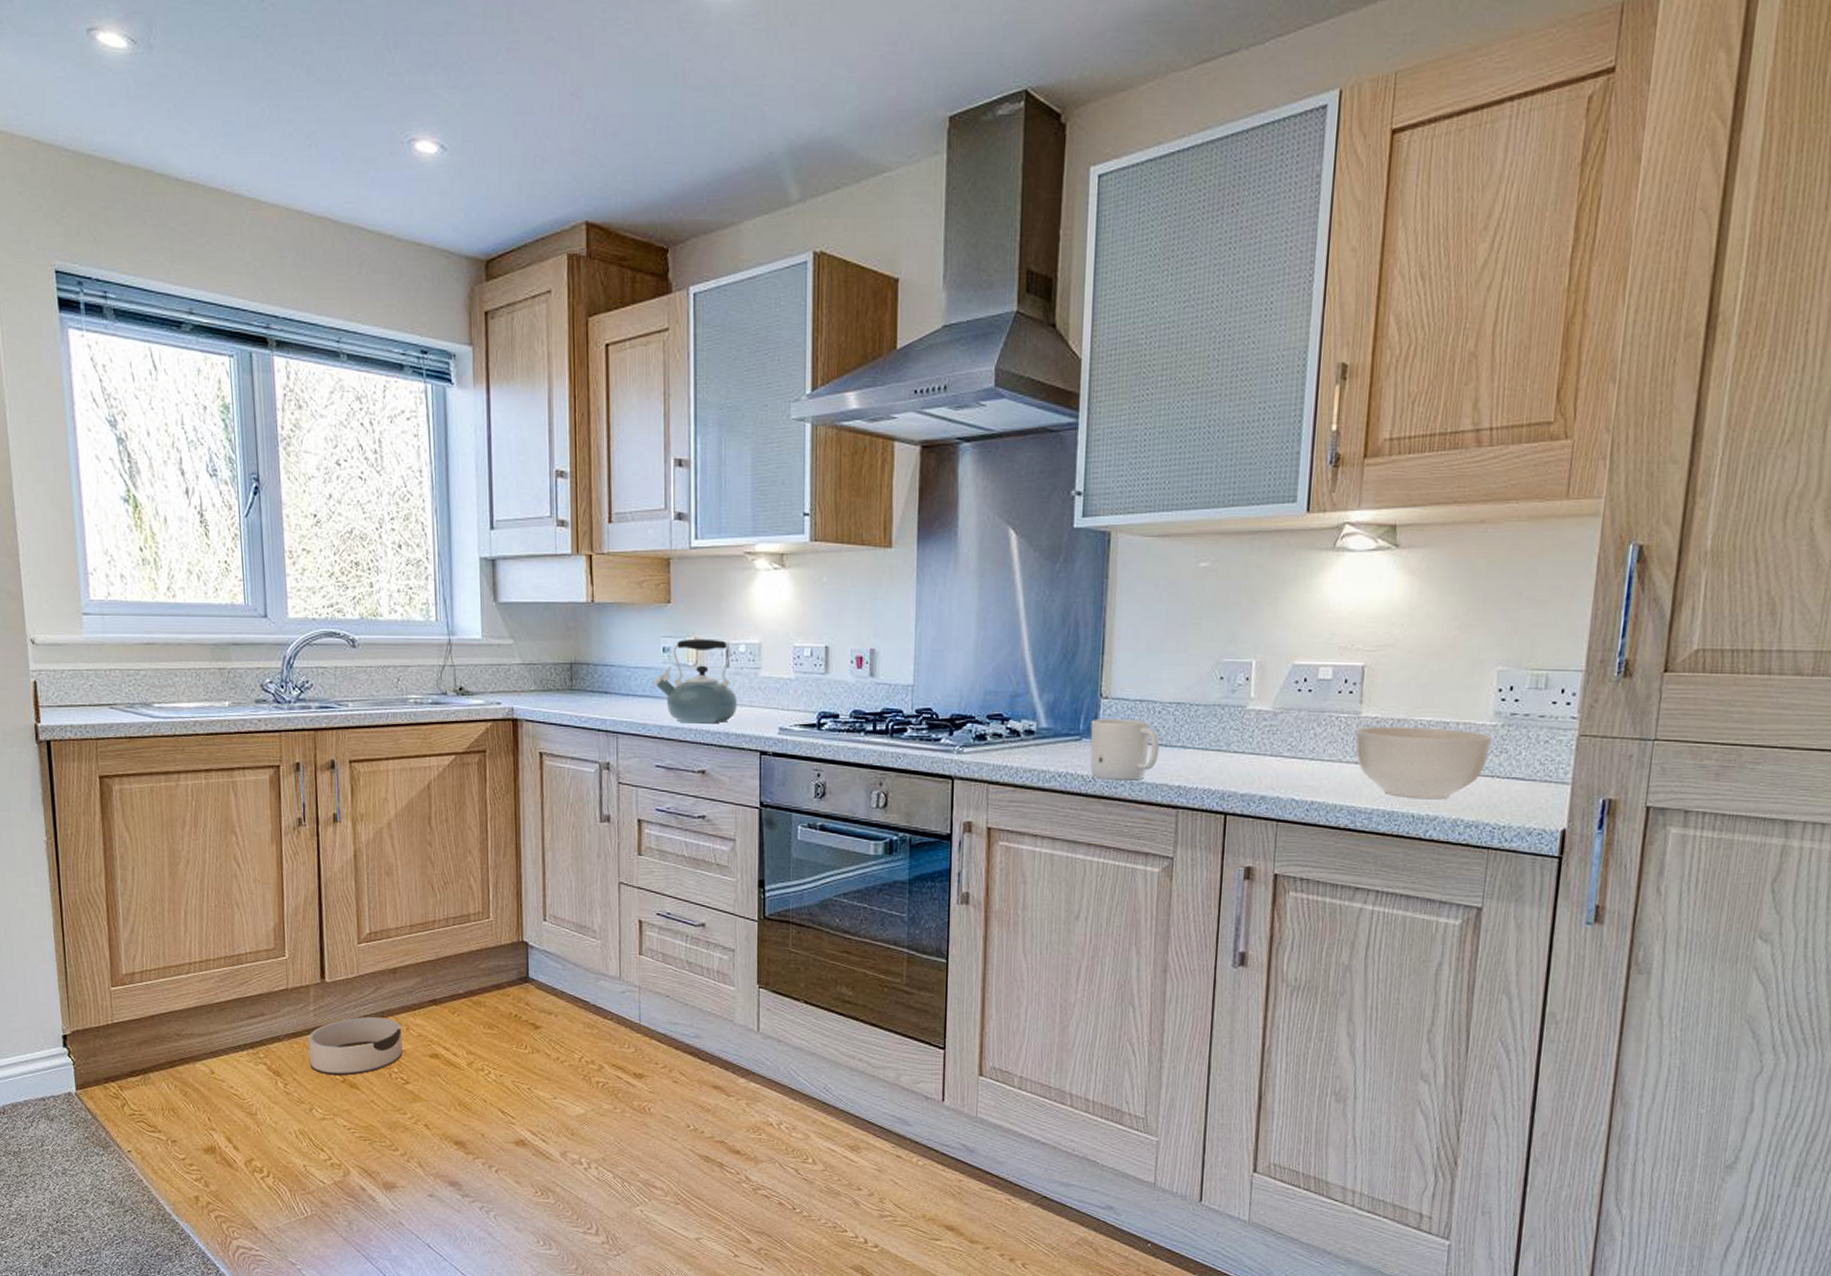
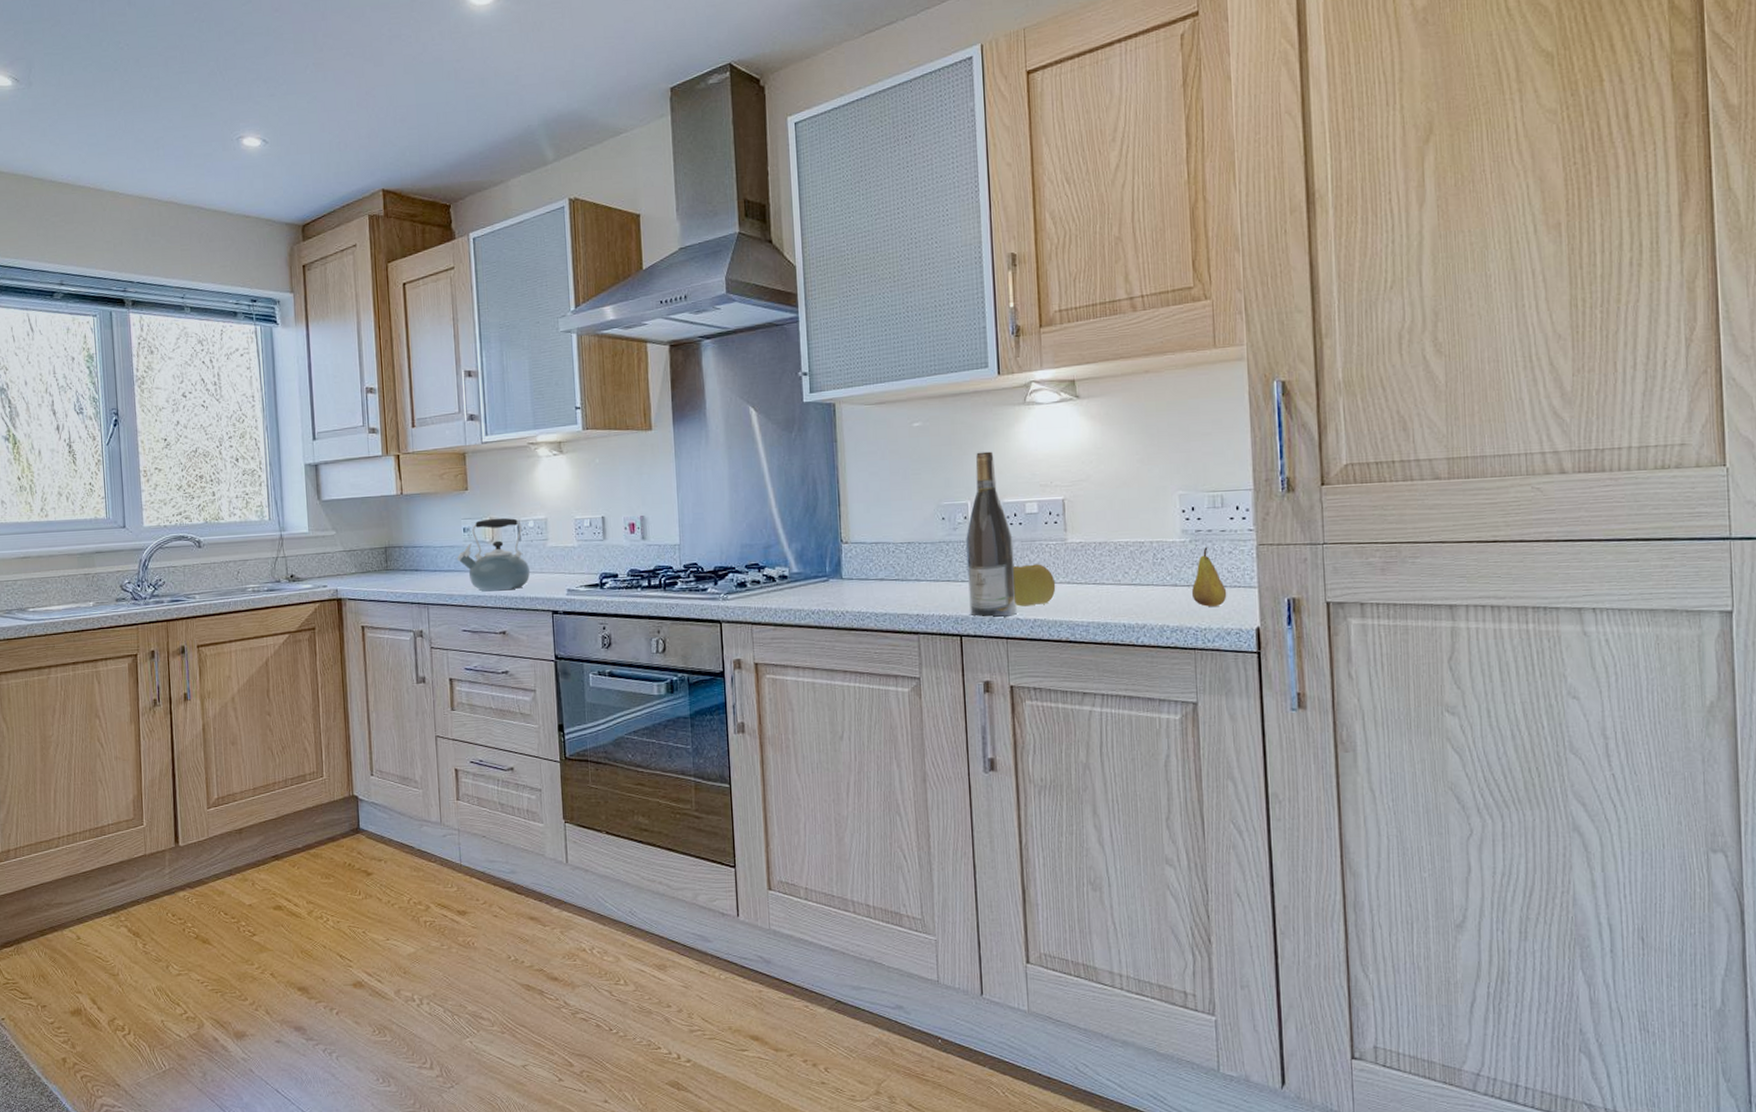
pet bowl: present [308,1017,403,1076] -> none [164,875,249,933]
mug: present [1089,719,1160,782] -> none [835,559,897,614]
wine bottle: none [1239,603,1299,796] -> present [966,451,1017,617]
fruit: none [1292,738,1342,786] -> present [1013,564,1056,607]
bowl: present [1355,726,1493,800] -> none [1064,547,1184,611]
fruit: none [1494,733,1536,803] -> present [1191,547,1227,608]

